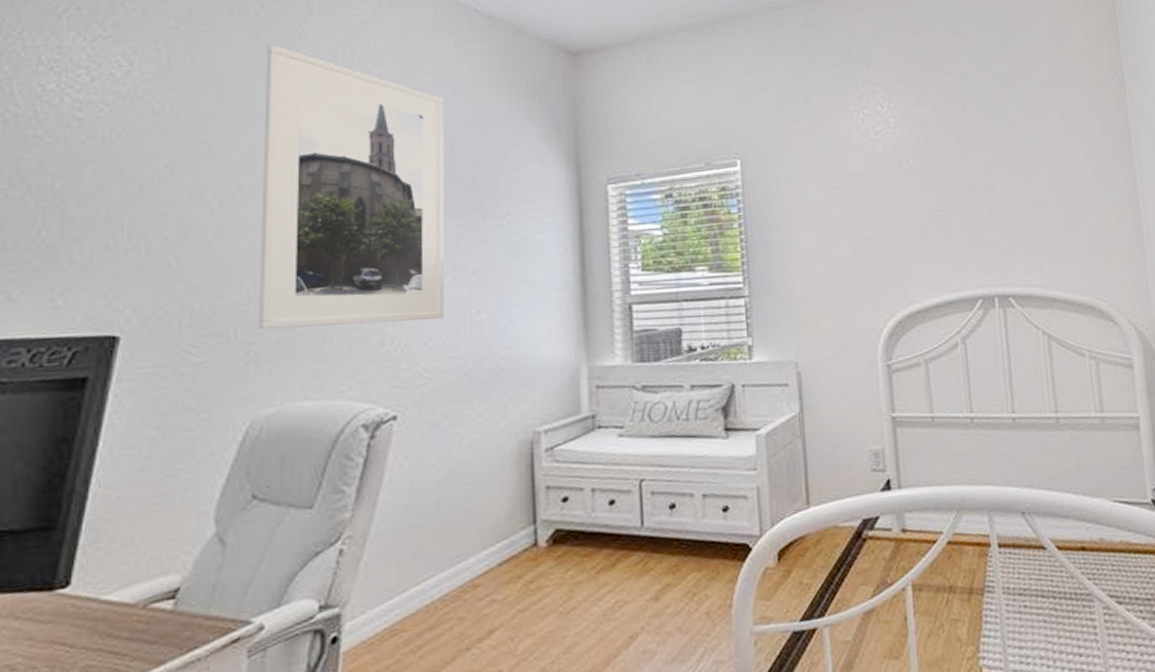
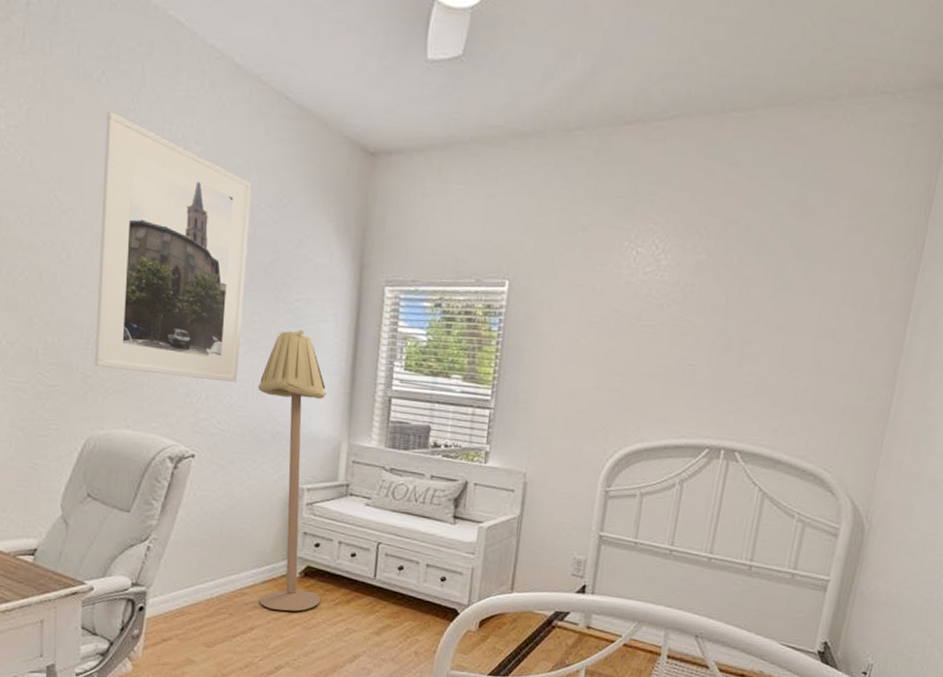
floor lamp: none [471,245,578,599] -> present [258,330,327,612]

